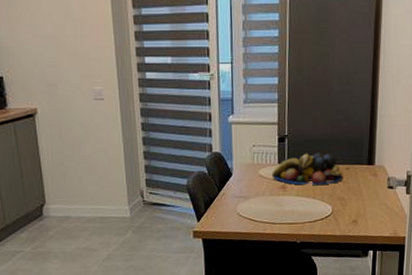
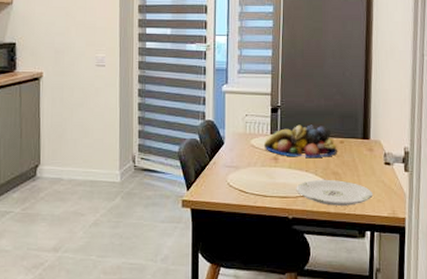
plate: none [303,204,377,229] -> present [296,179,374,206]

